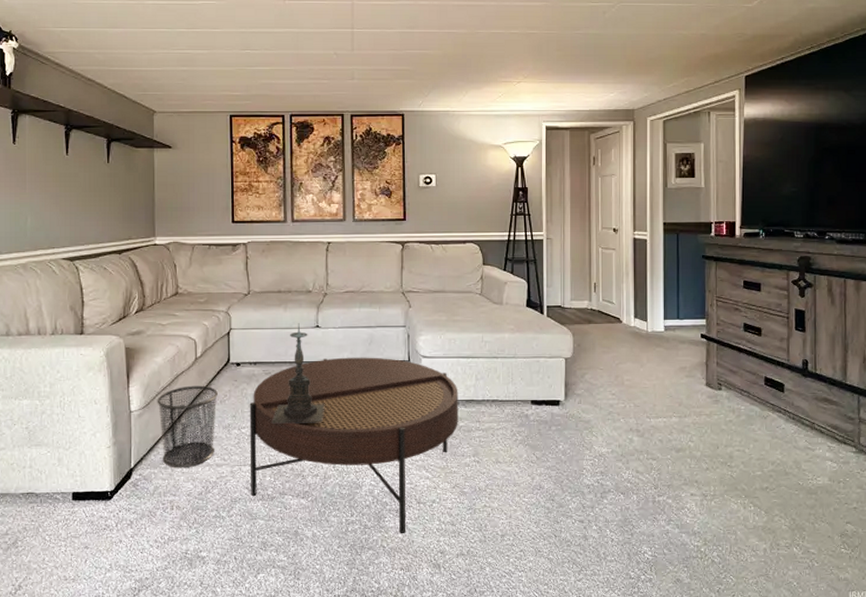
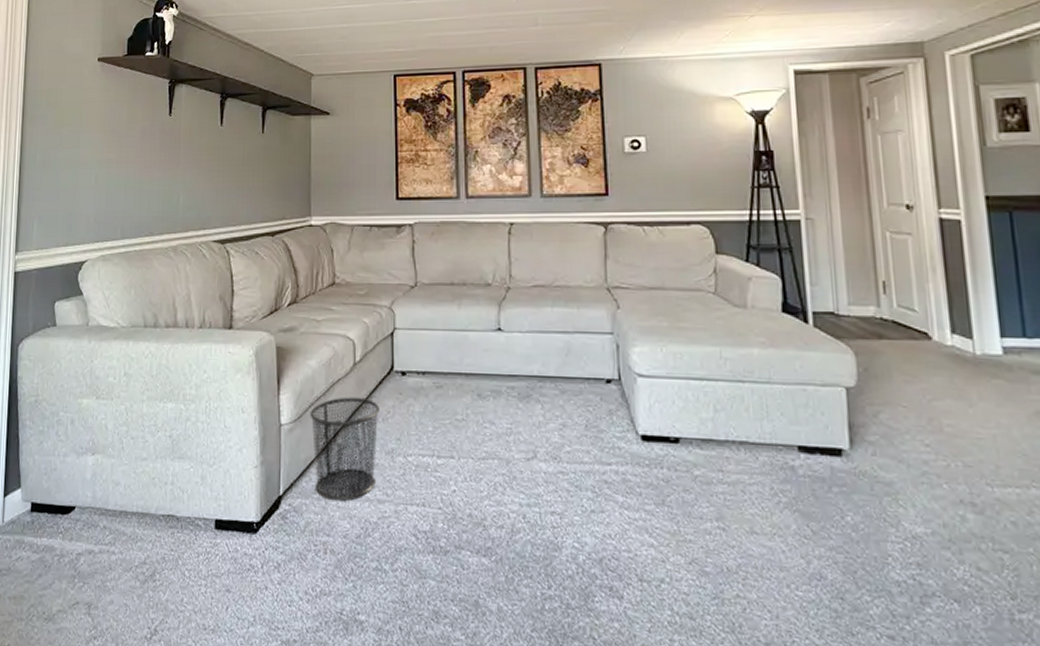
coffee table: present [249,357,458,534] -> none [417,371,692,624]
candle holder: present [272,323,325,424] -> none [445,324,511,455]

